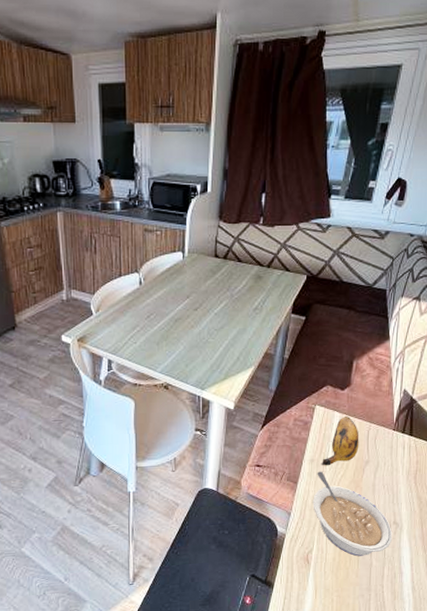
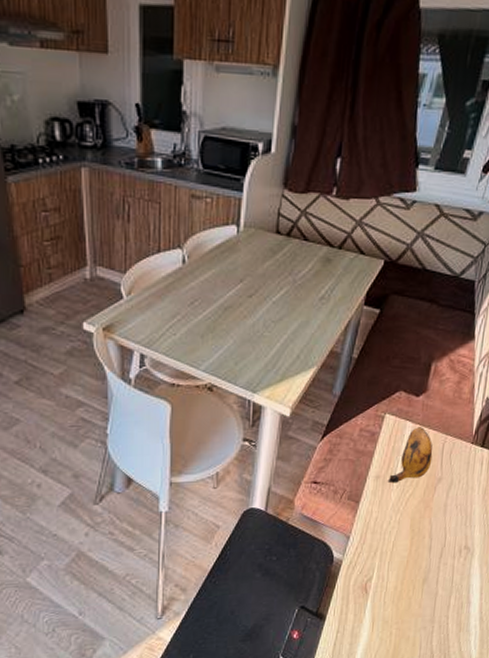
legume: present [313,471,393,557] -> none [375,489,462,585]

